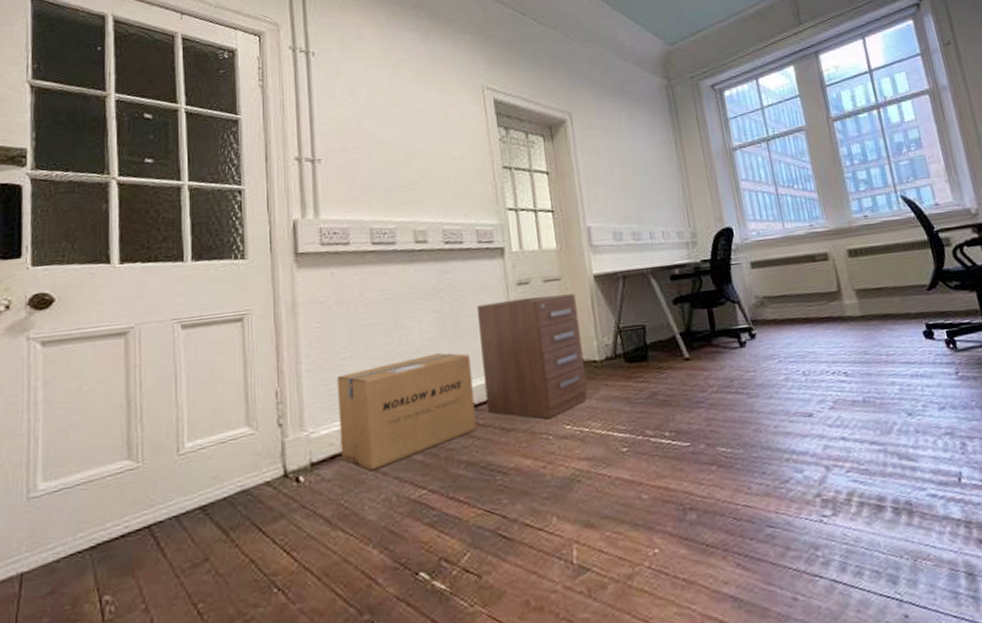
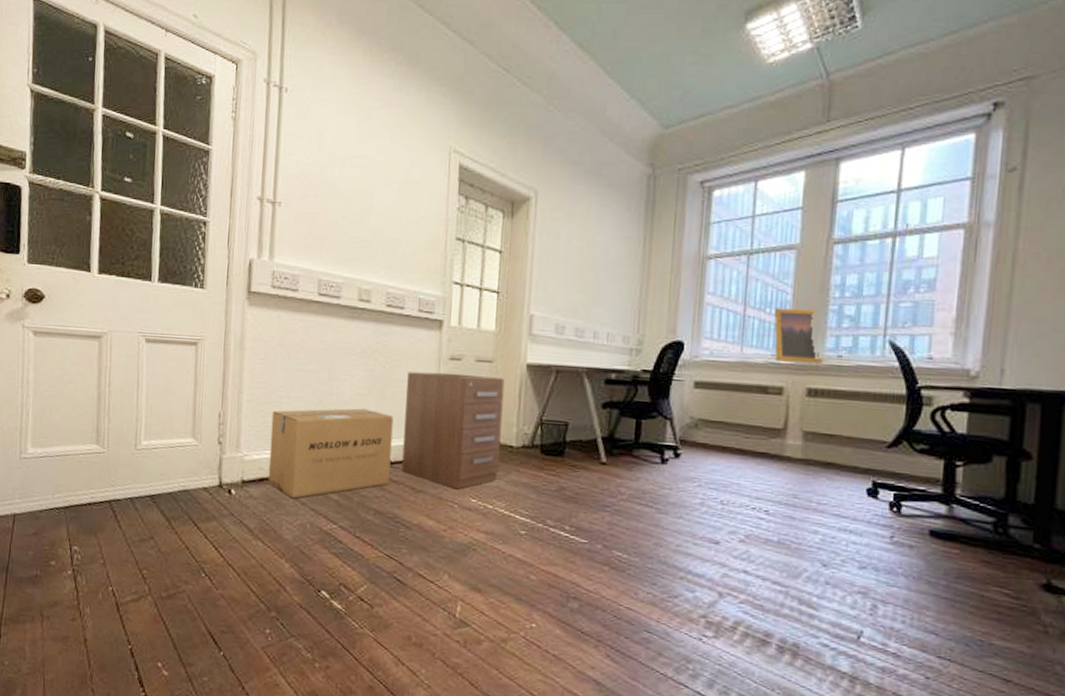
picture frame: none [800,179,854,230] -> present [774,308,824,364]

